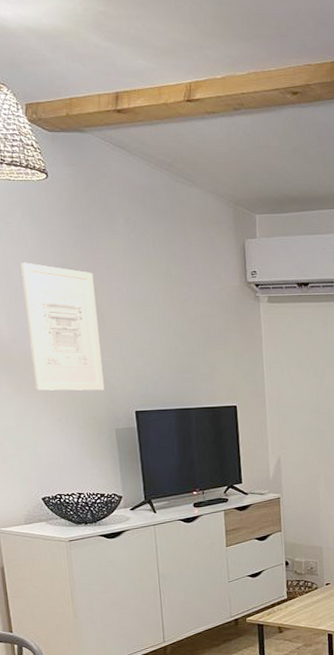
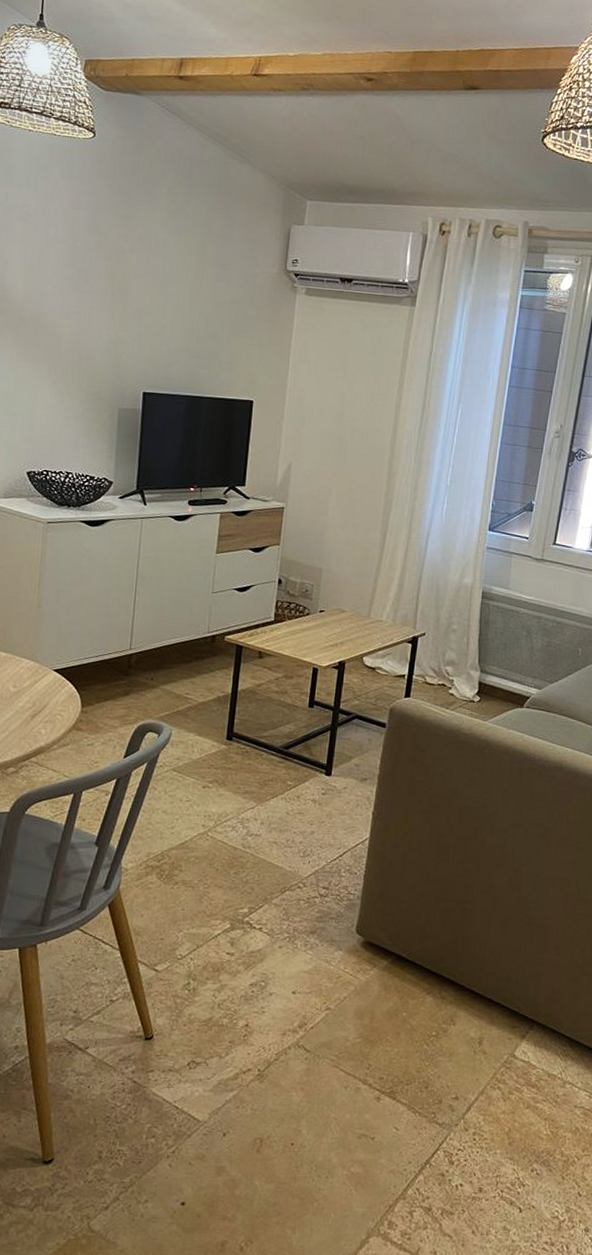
wall art: present [20,262,105,391] -> none [42,220,124,366]

